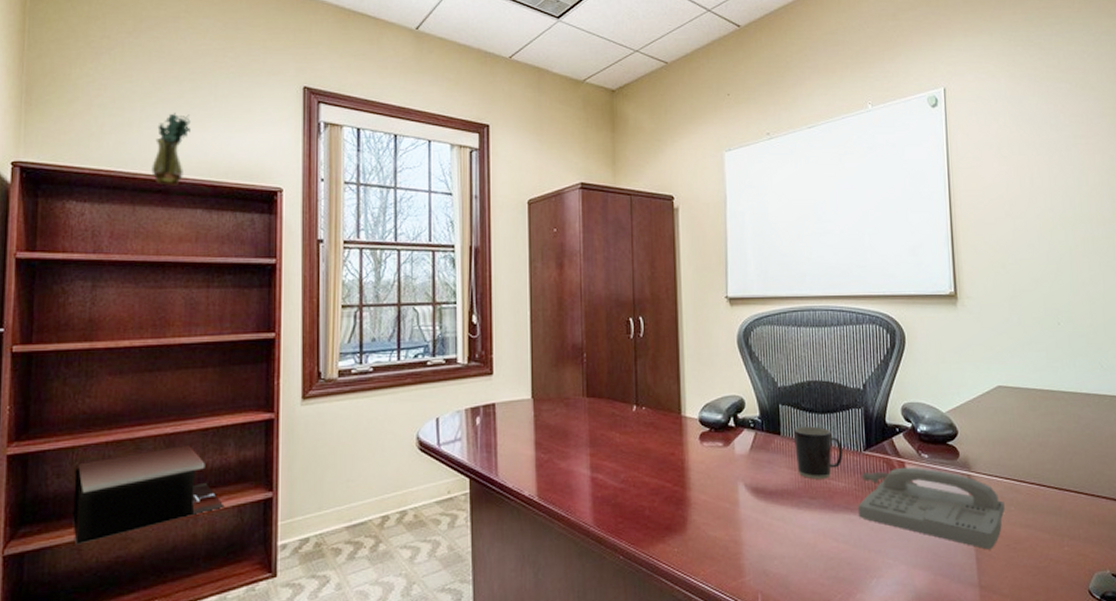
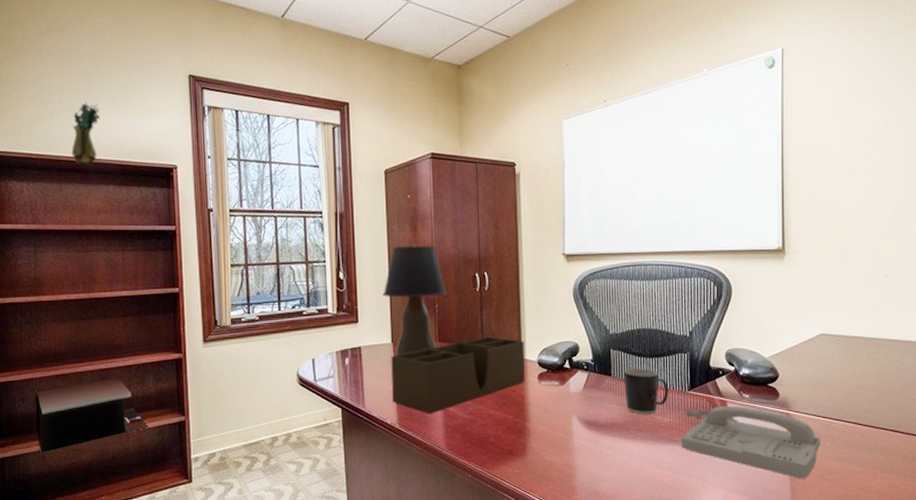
table lamp: none [522,282,597,414] -> present [382,242,447,356]
desk organizer: none [531,390,685,484] -> present [391,336,525,414]

